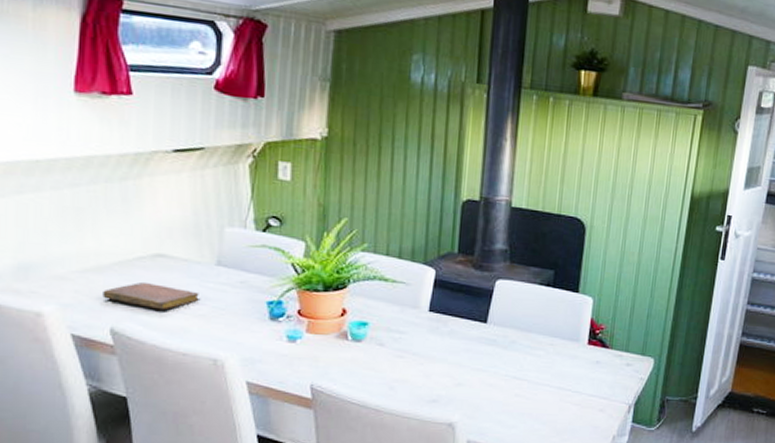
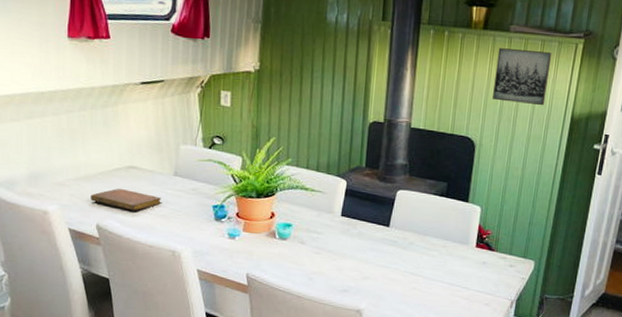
wall art: none [604,117,669,183] -> present [493,48,552,106]

